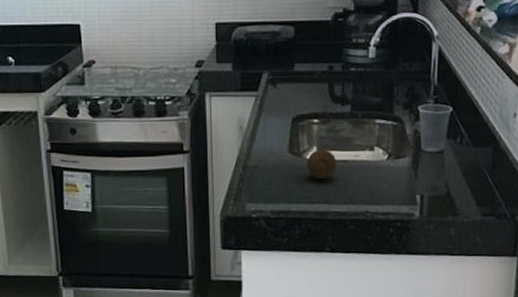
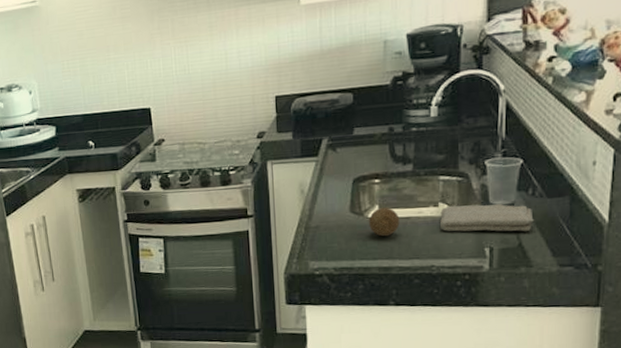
washcloth: none [374,150,462,180] -> present [439,203,535,232]

